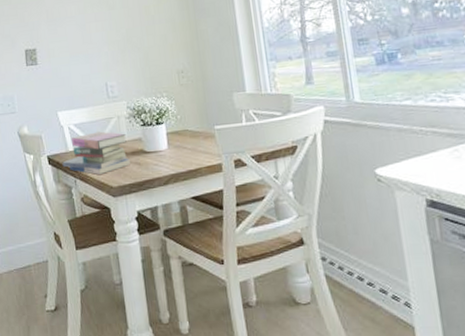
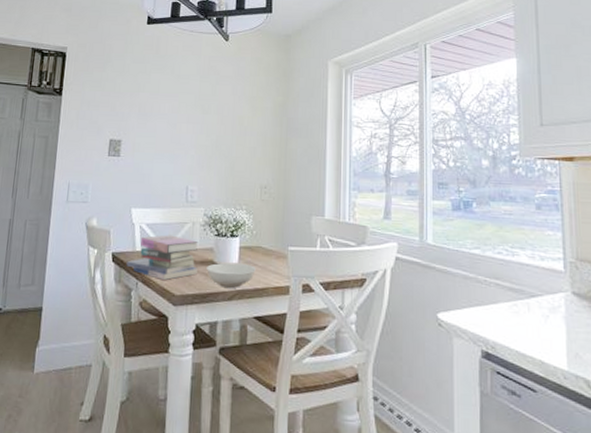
bowl: none [138,148,186,174] -> present [206,262,256,289]

